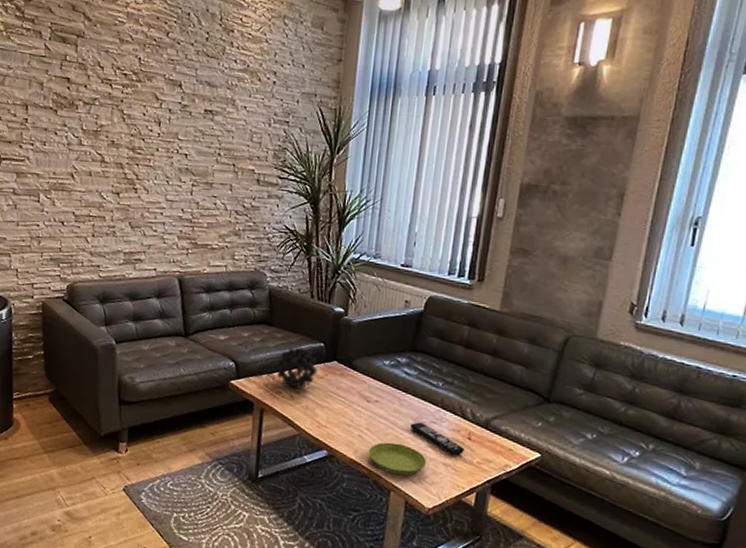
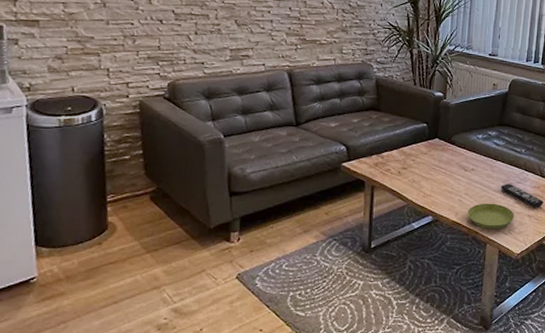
decorative ball: present [276,347,318,388] -> none [384,129,422,165]

